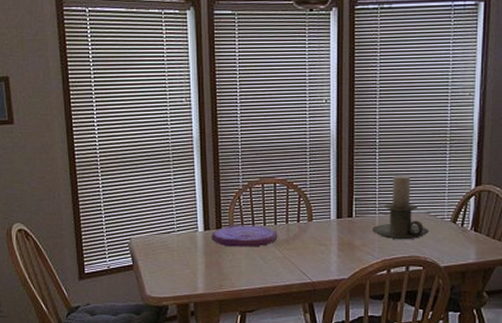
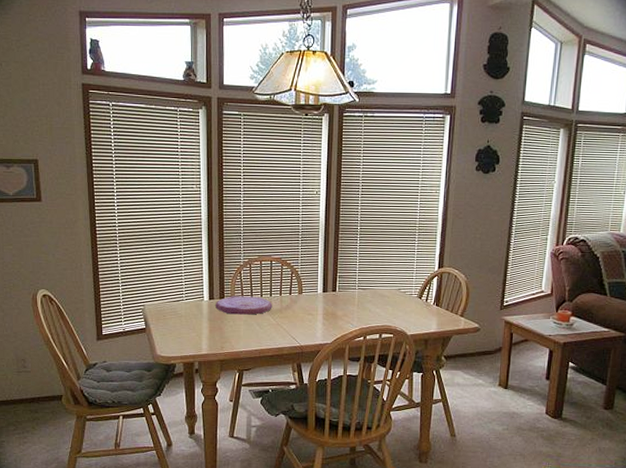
candle holder: present [372,176,430,240] -> none [352,258,400,312]

